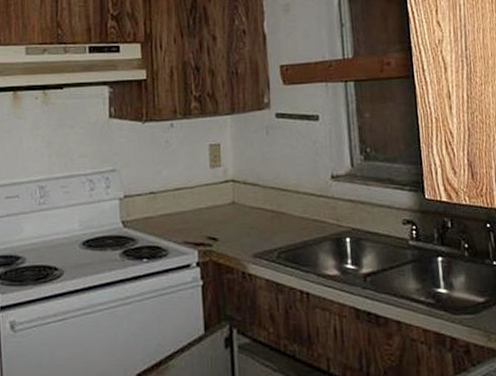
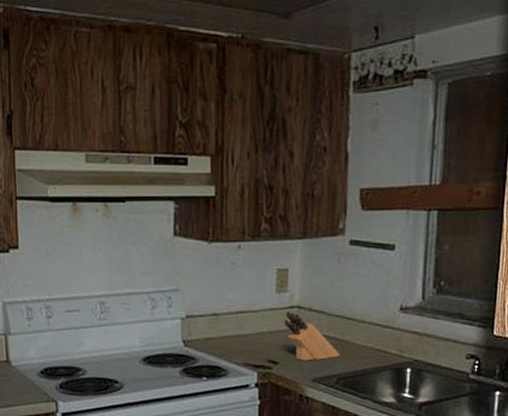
knife block: none [221,185,279,236] -> present [284,311,340,361]

